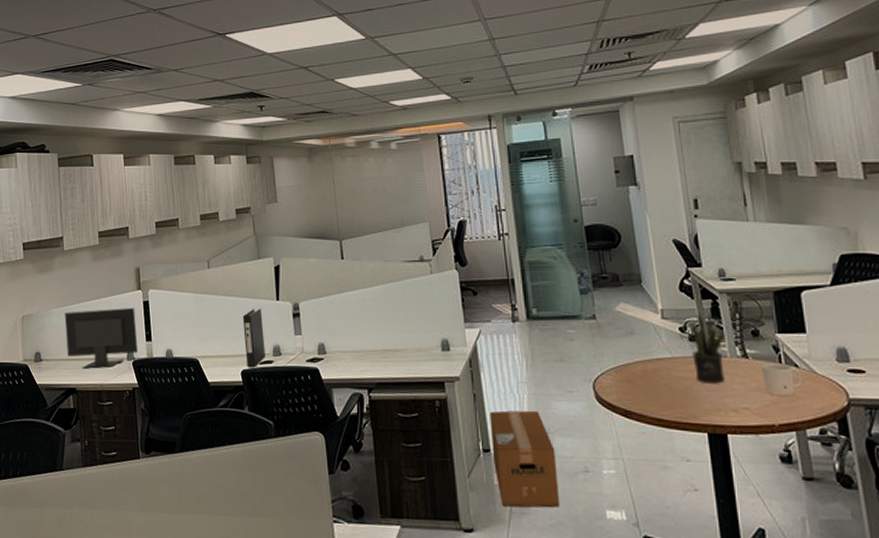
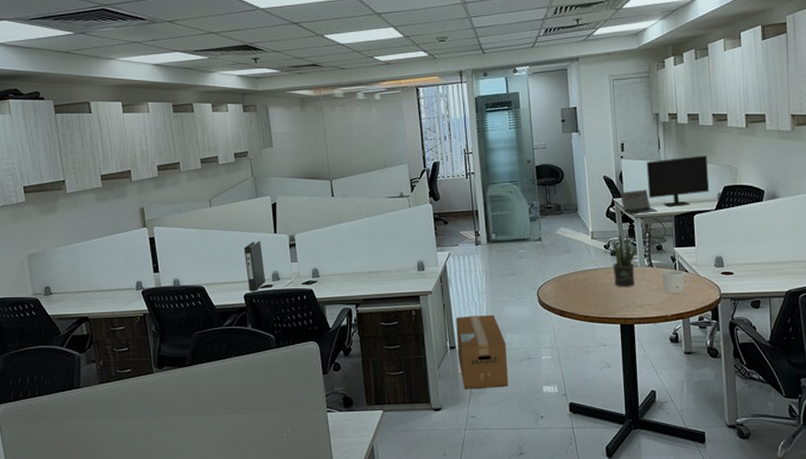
computer monitor: present [64,307,138,369] -> none [72,243,146,299]
laptop: none [696,257,749,289] -> present [620,190,657,215]
monitor: none [729,214,820,281] -> present [646,155,710,207]

